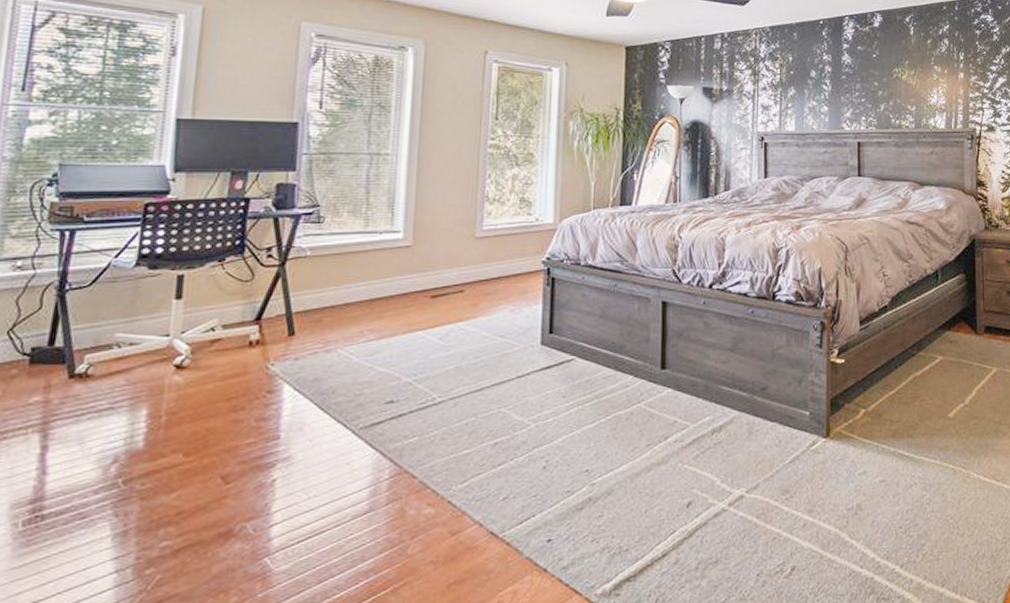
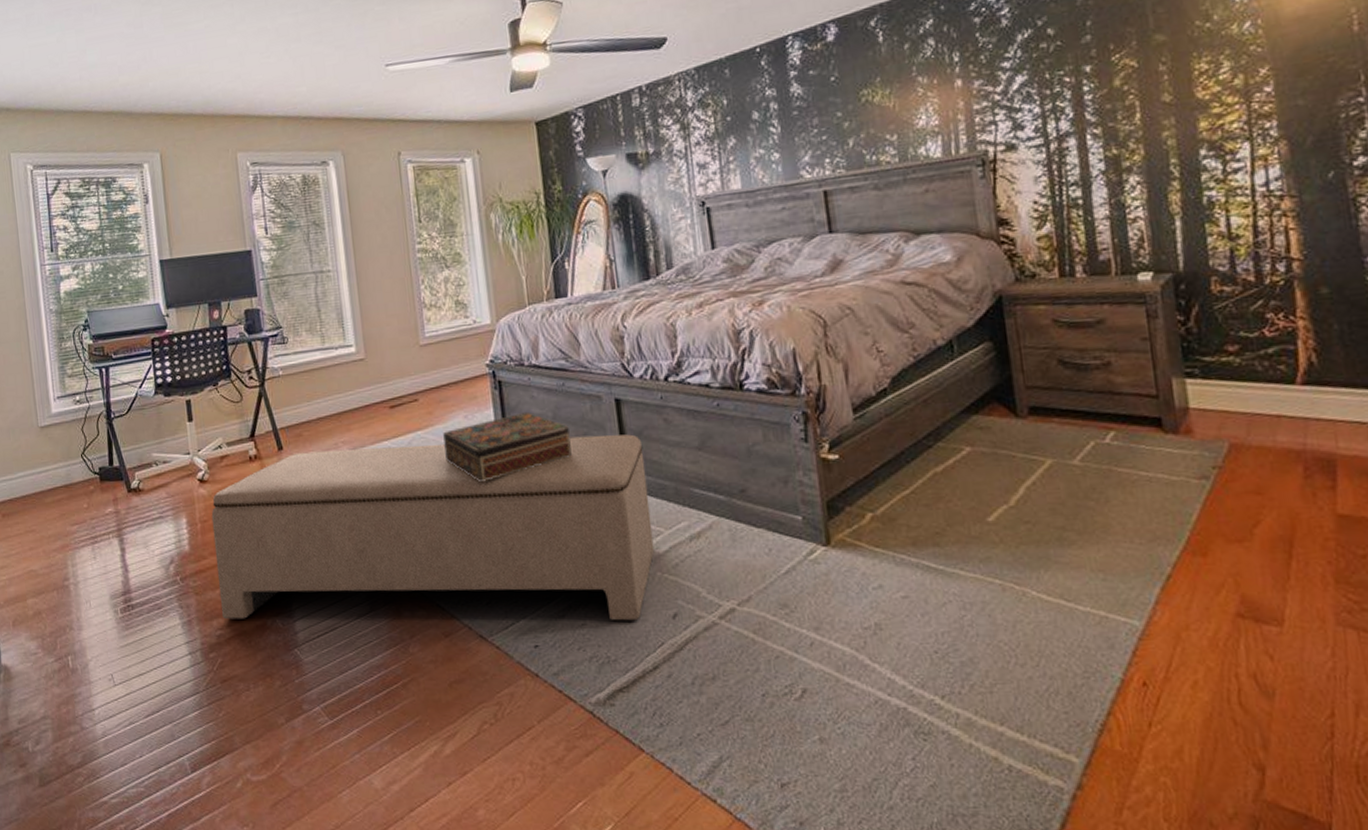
bench: none [172,334,682,528] -> present [211,434,655,621]
decorative box: none [484,308,615,375] -> present [443,411,572,481]

